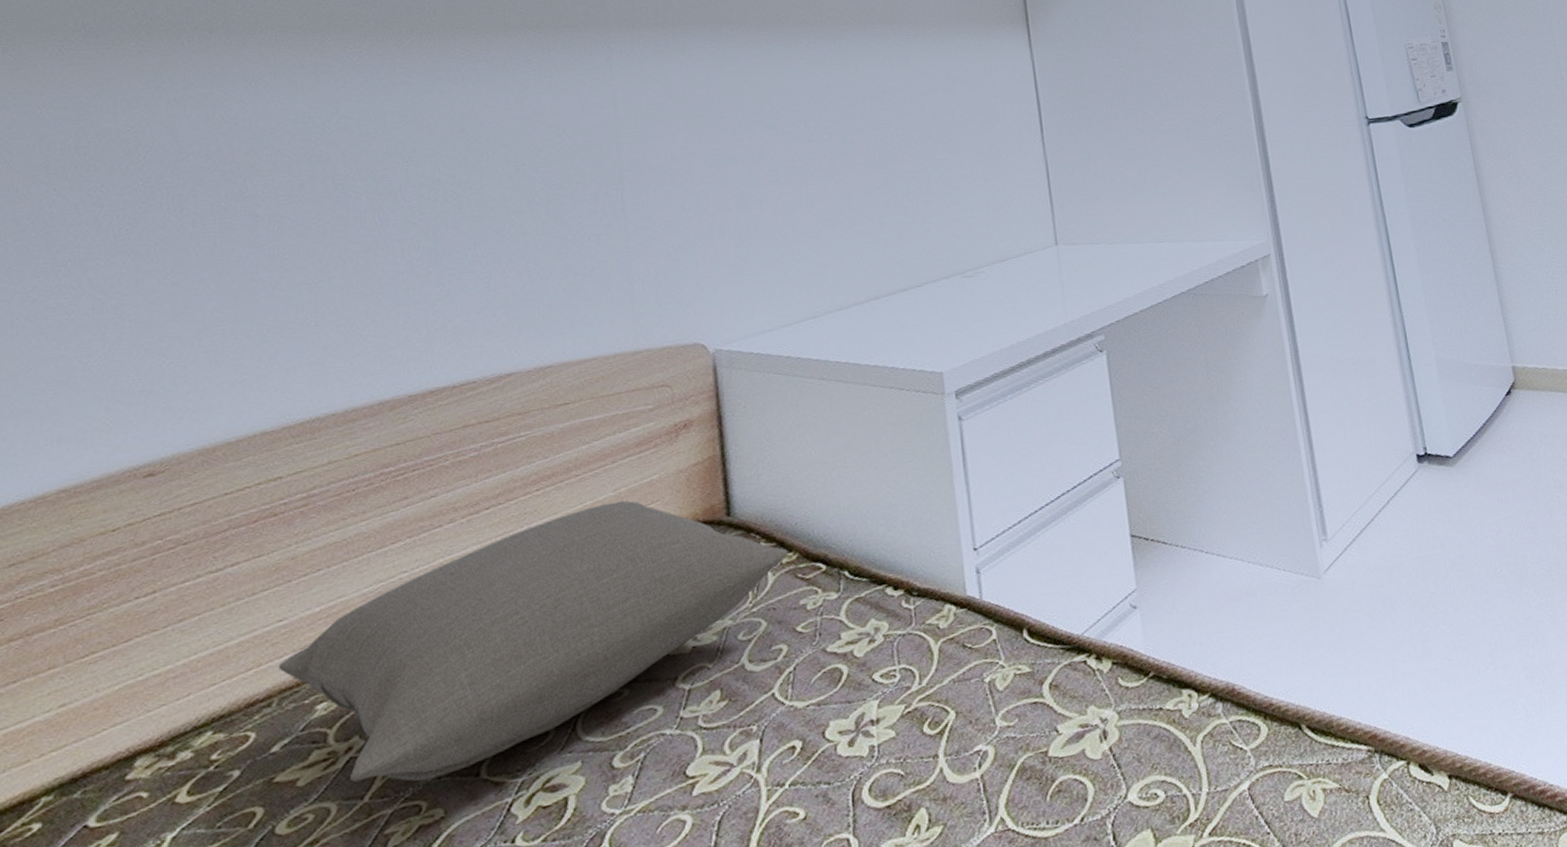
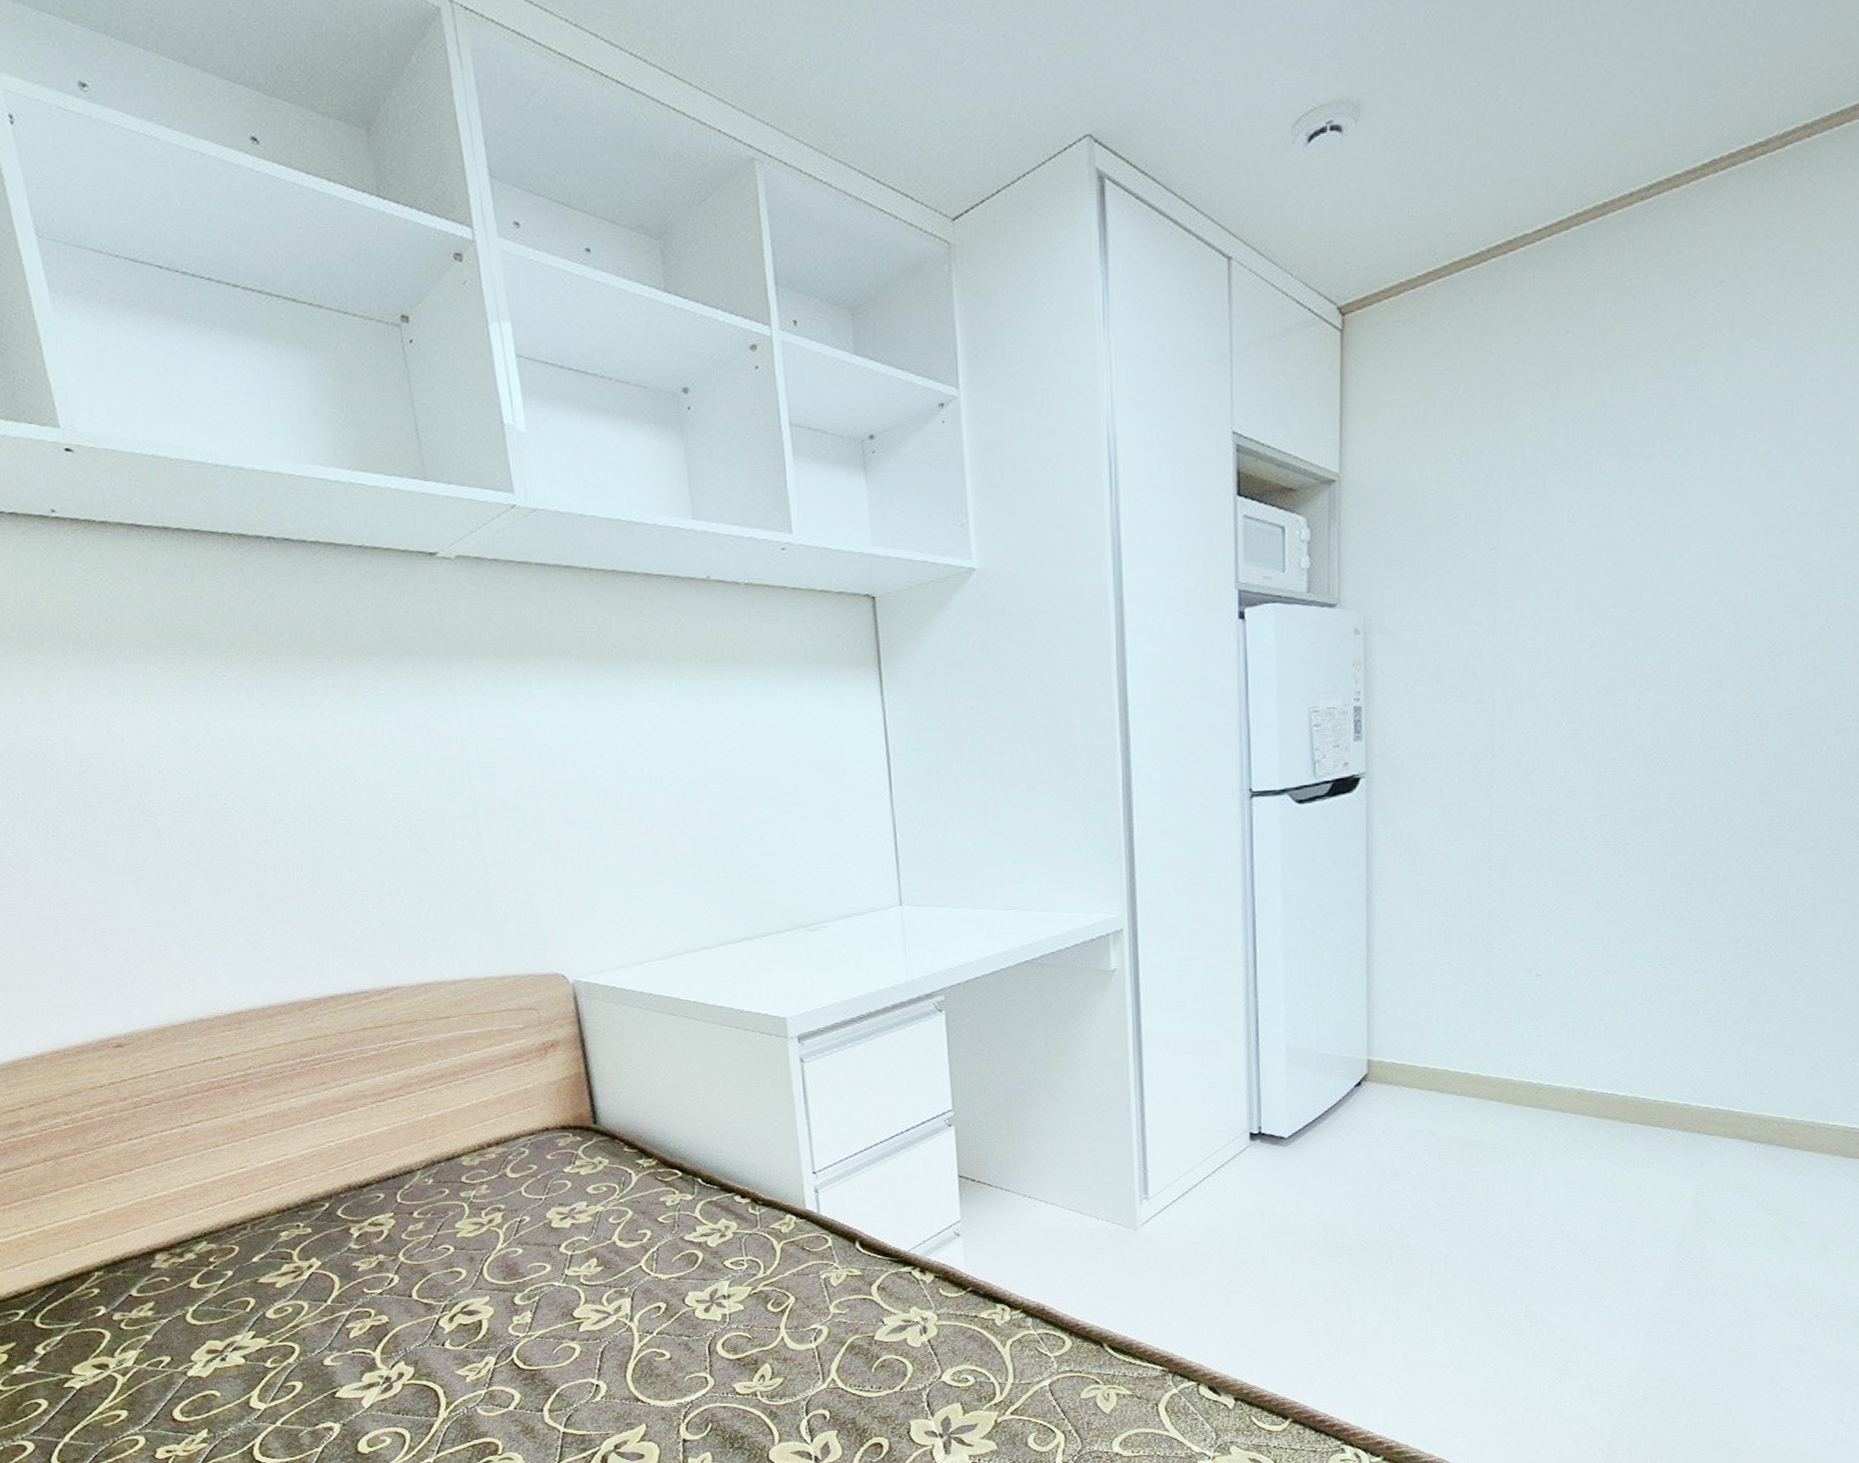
pillow: present [278,500,788,783] -> none [246,1102,649,1295]

